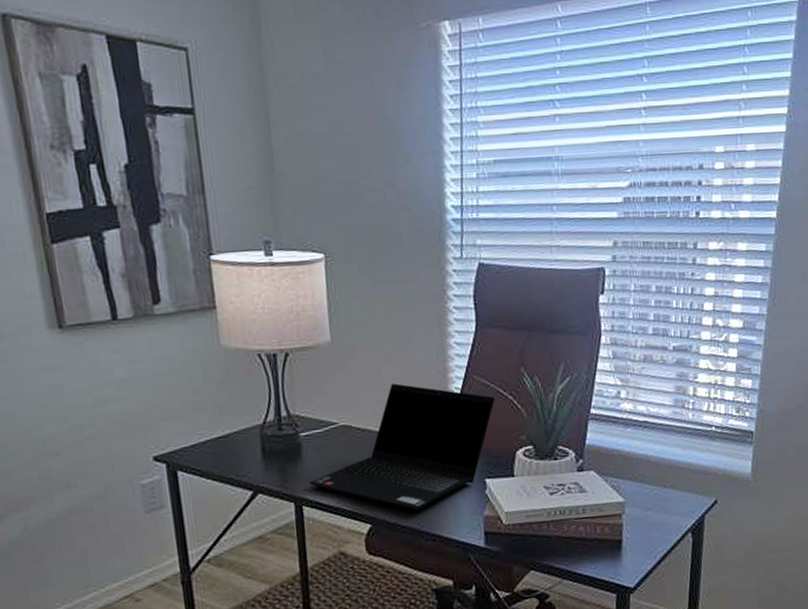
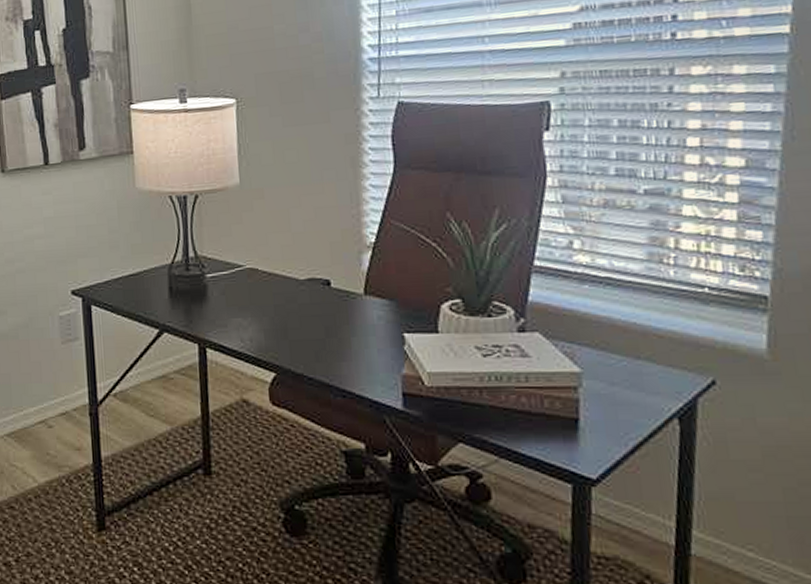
laptop computer: present [308,383,495,511] -> none [213,227,416,363]

